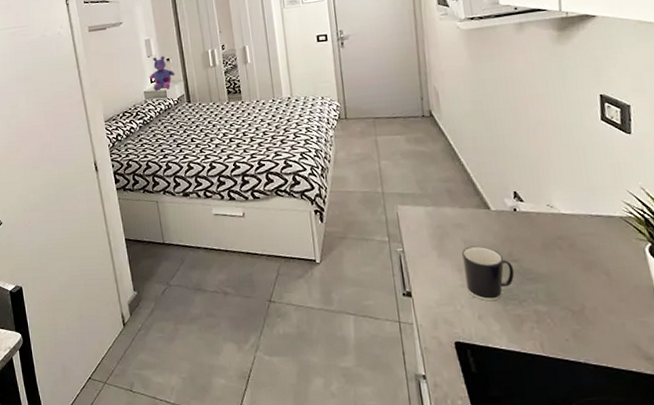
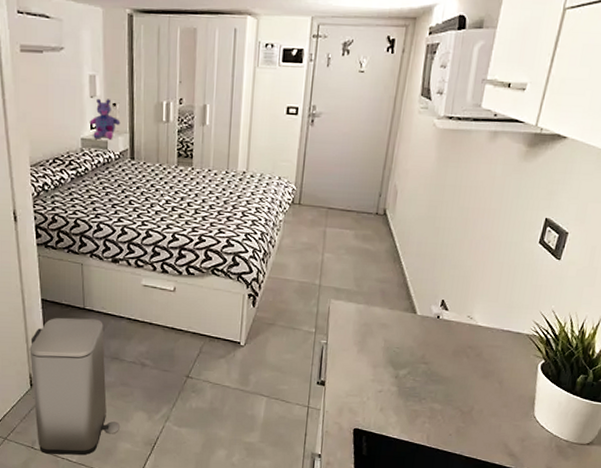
pedal bin: none [119,252,212,396] -> present [29,317,120,456]
mug: present [462,246,515,302] -> none [376,345,423,397]

